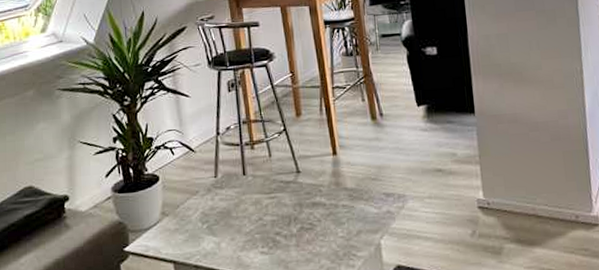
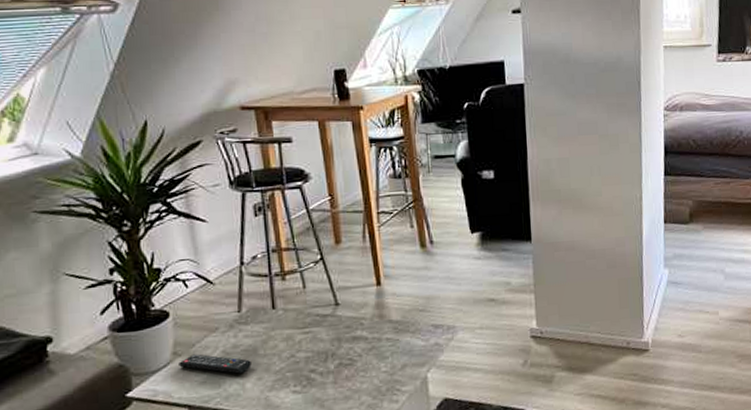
remote control: none [166,214,226,234] -> present [179,354,252,374]

